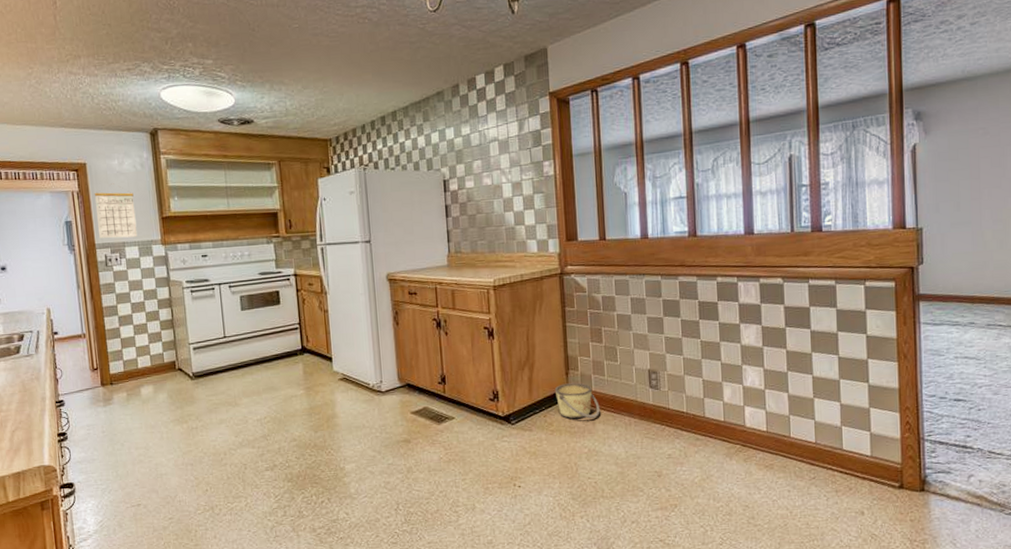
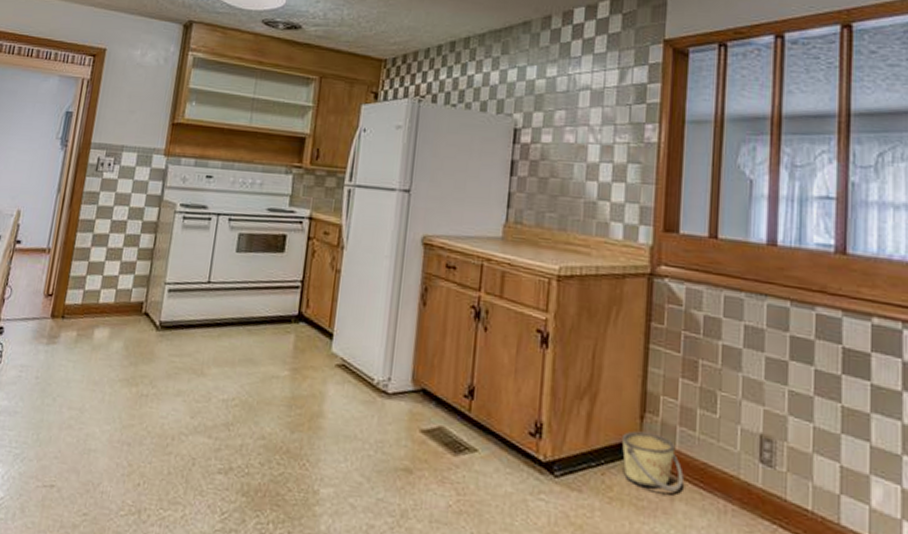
calendar: present [94,192,138,239] -> none [98,83,148,142]

